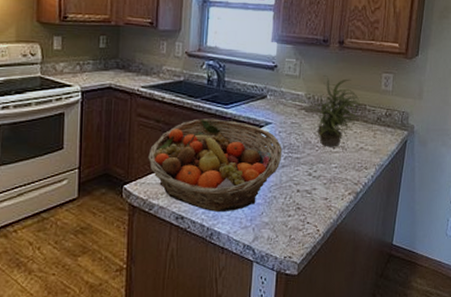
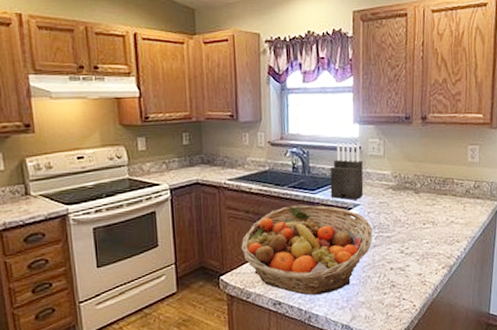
knife block: none [243,58,278,118] -> present [330,141,364,200]
potted plant: present [310,74,363,147] -> none [398,151,451,224]

